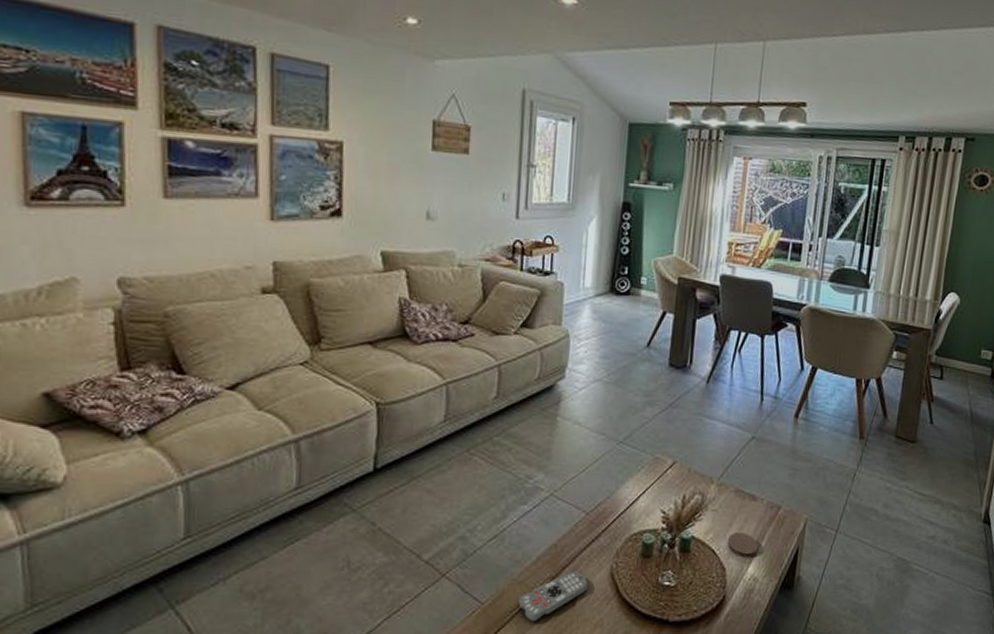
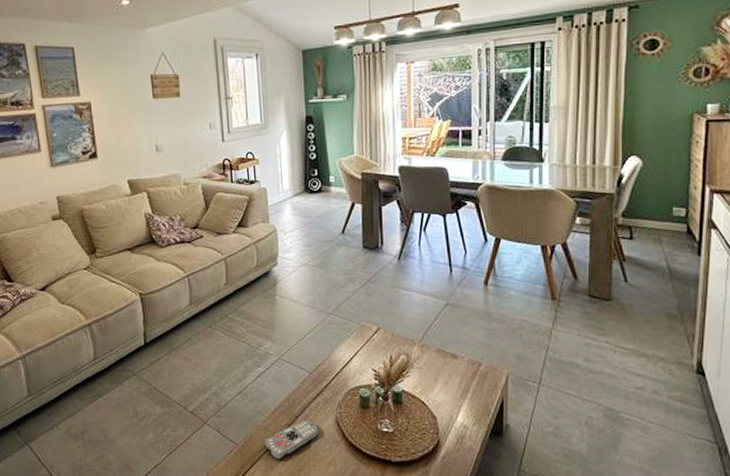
coaster: present [727,533,759,558] -> none [435,386,465,408]

